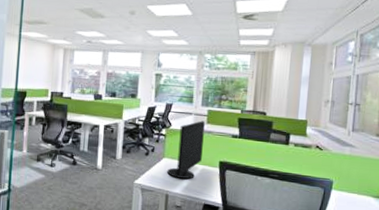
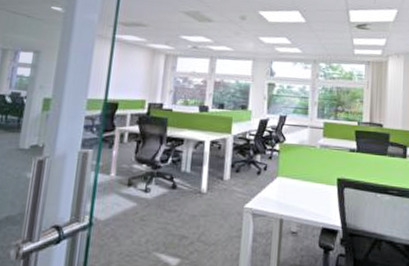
computer monitor: present [167,121,205,179] -> none [281,134,321,200]

